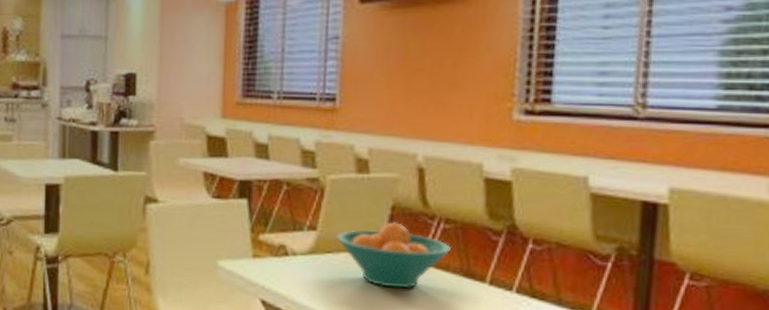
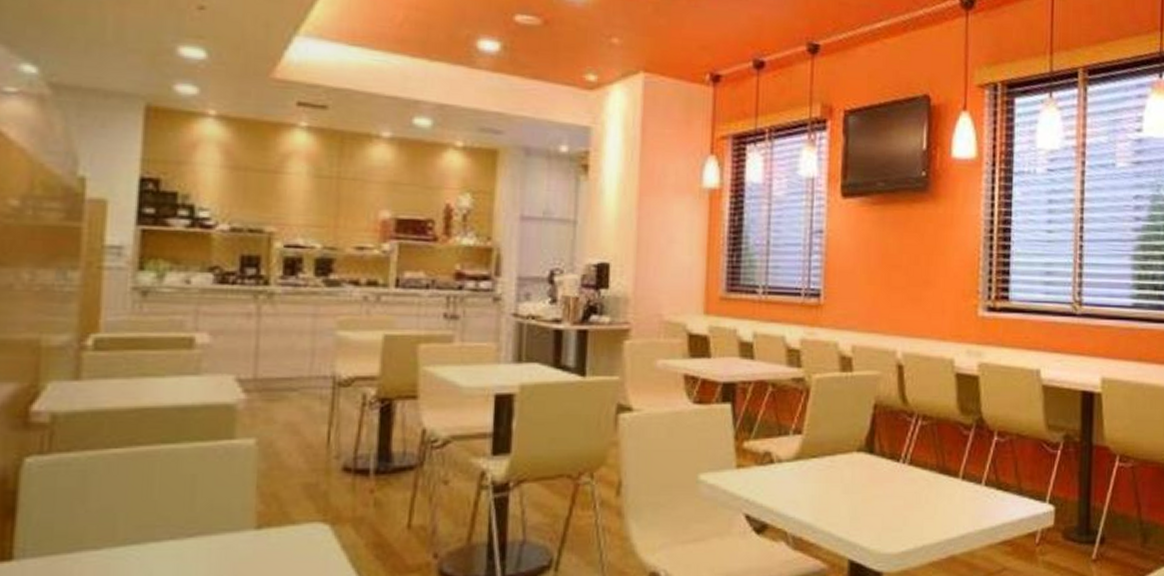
fruit bowl: present [335,222,451,289] -> none [820,421,928,490]

